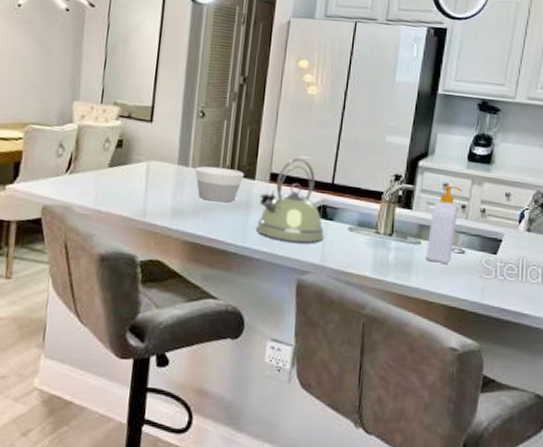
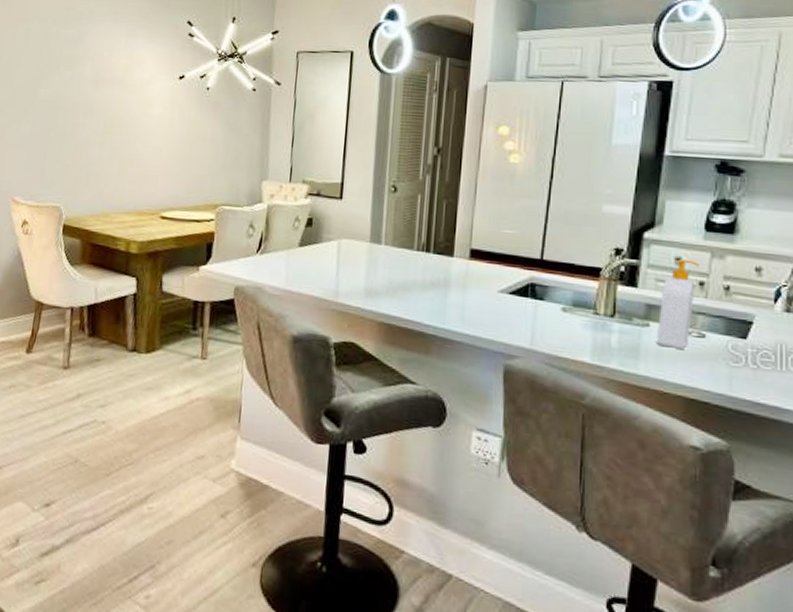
bowl: present [195,166,244,203] -> none [388,243,441,282]
kettle: present [257,158,324,243] -> none [457,233,534,325]

